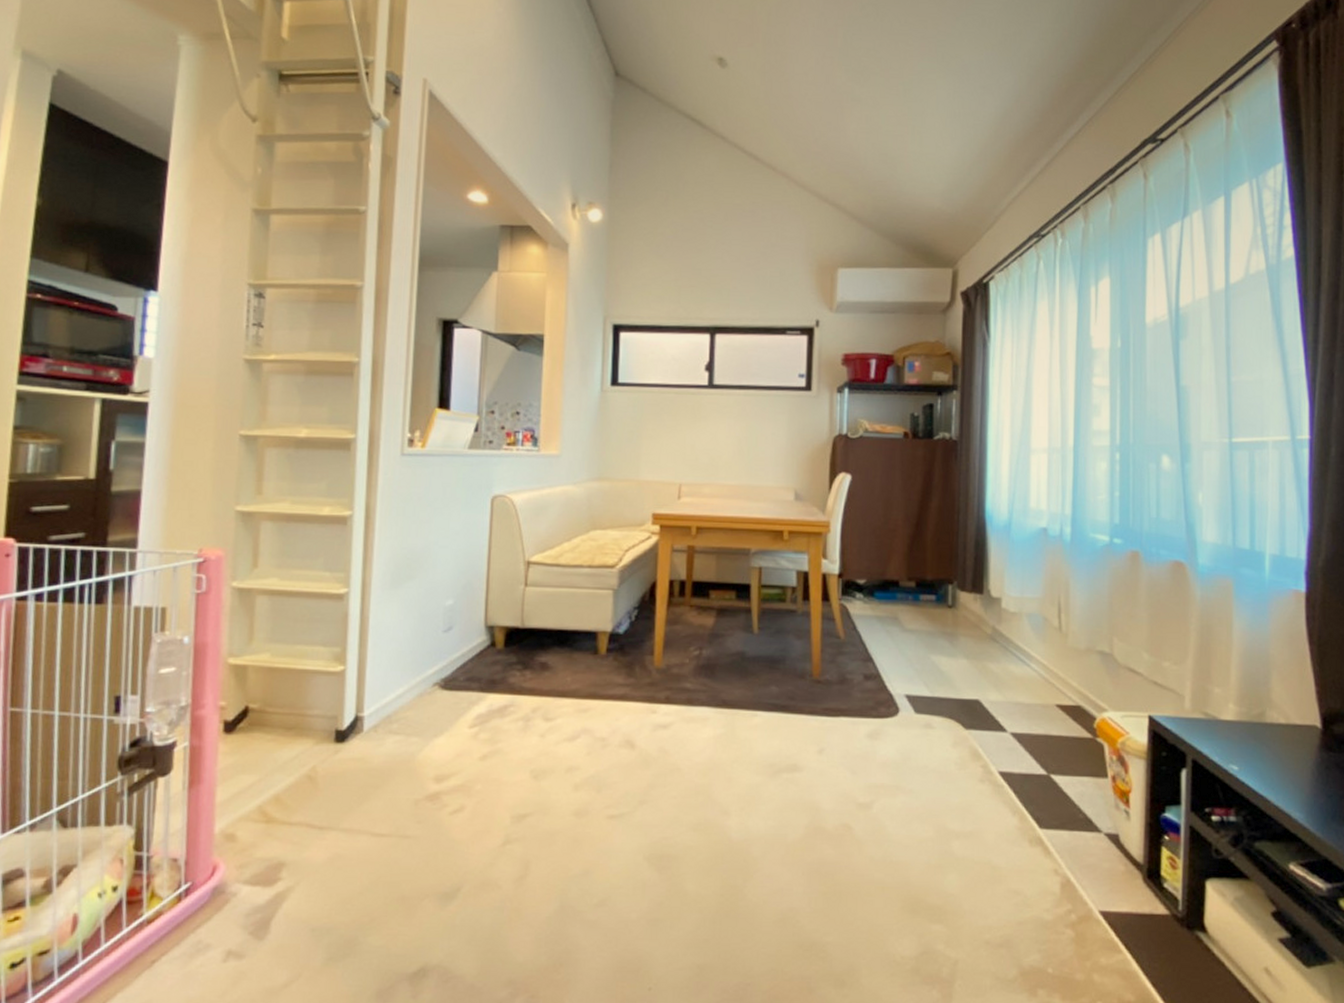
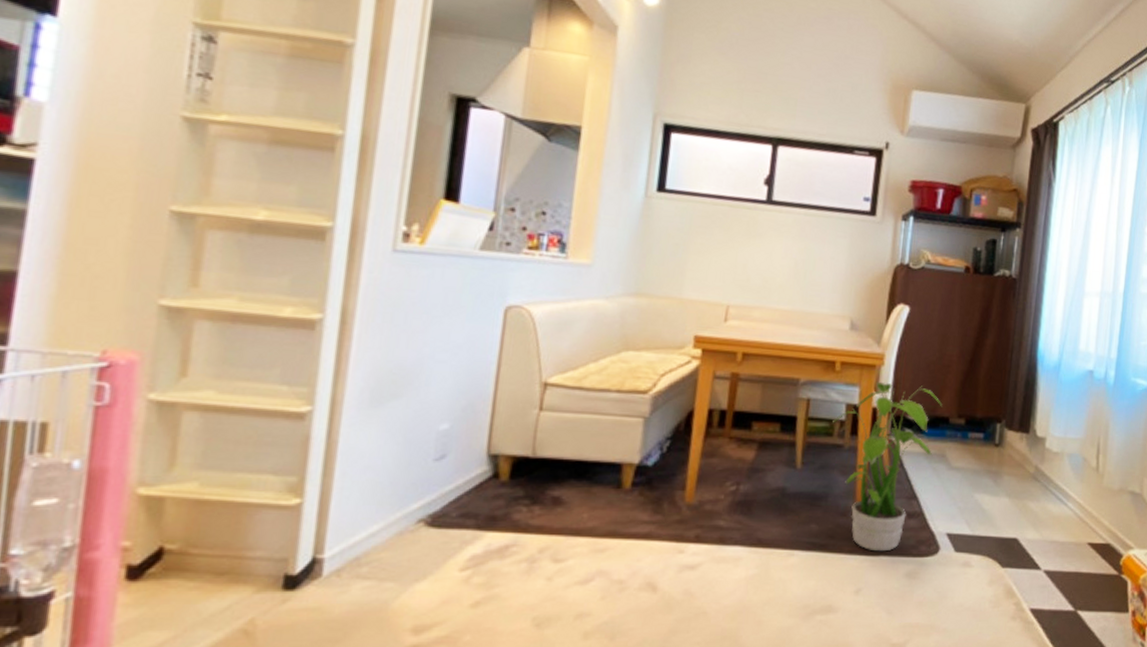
potted plant: none [785,548,891,713] -> present [833,382,943,552]

